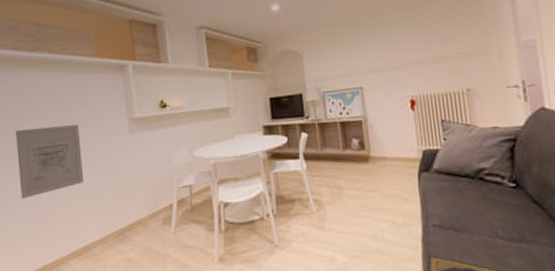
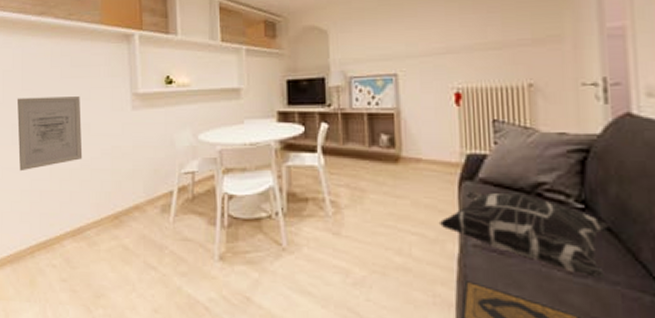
decorative pillow: none [404,179,536,241] -> present [438,191,609,278]

